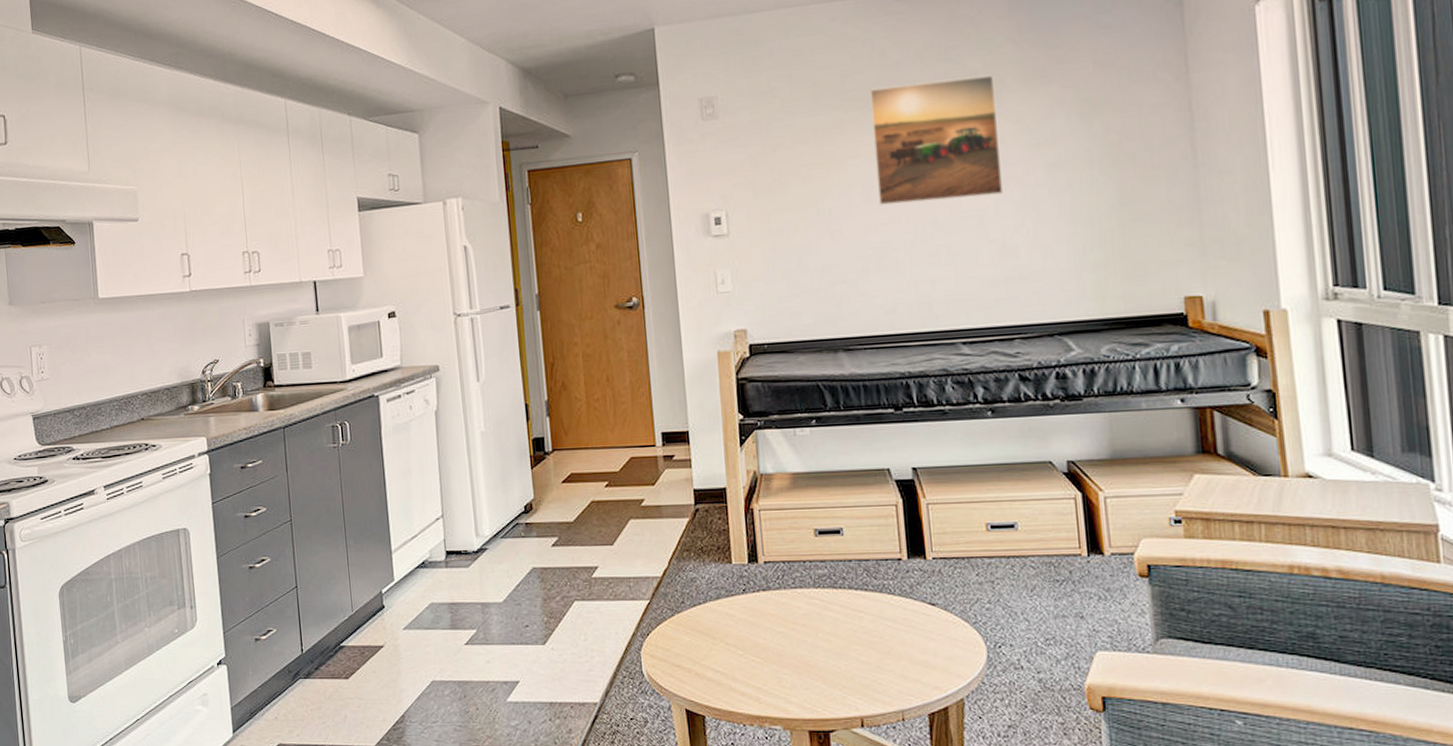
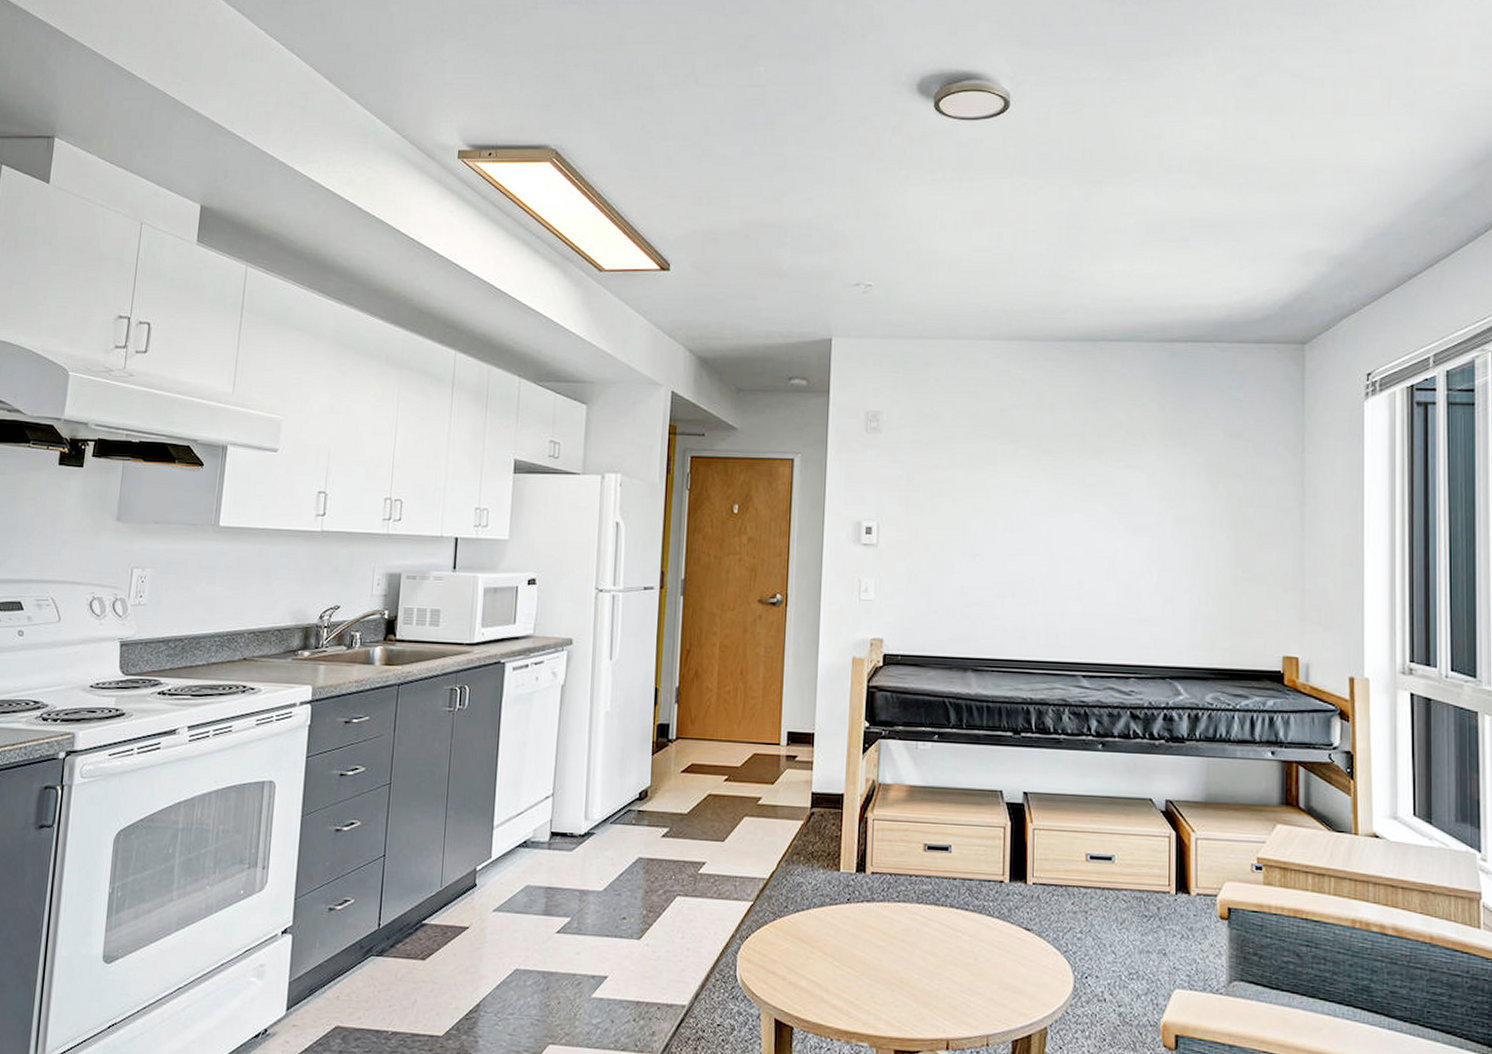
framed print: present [869,74,1004,205] -> none [1020,425,1136,540]

